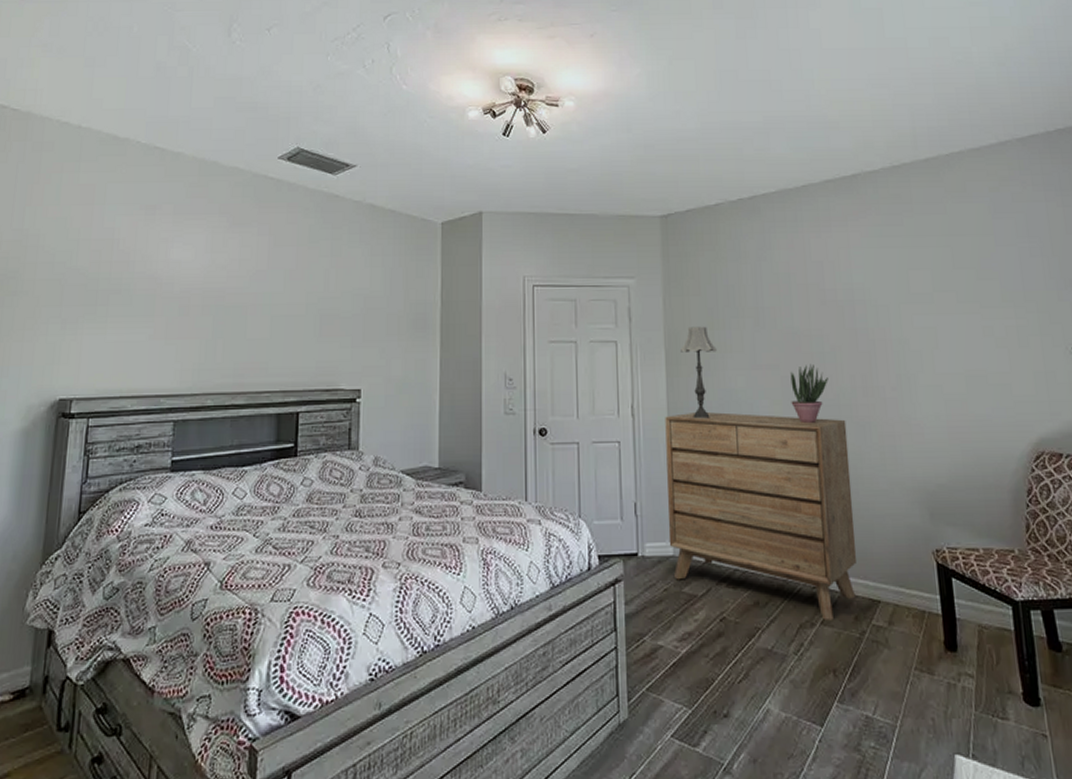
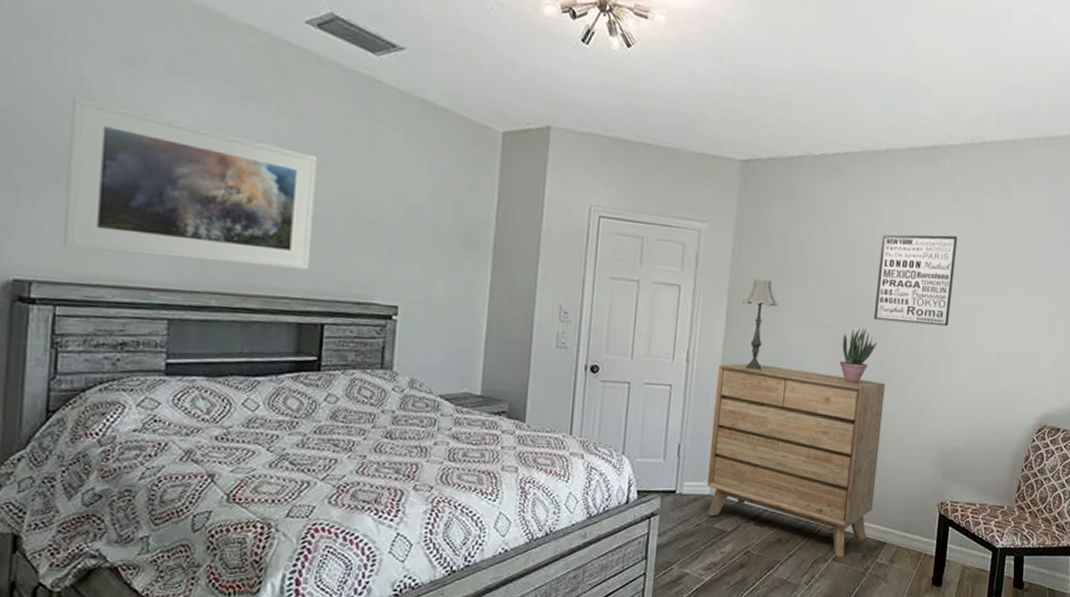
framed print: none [97,244,290,367] -> present [64,96,318,271]
wall art: none [814,259,905,355] -> present [874,234,958,327]

